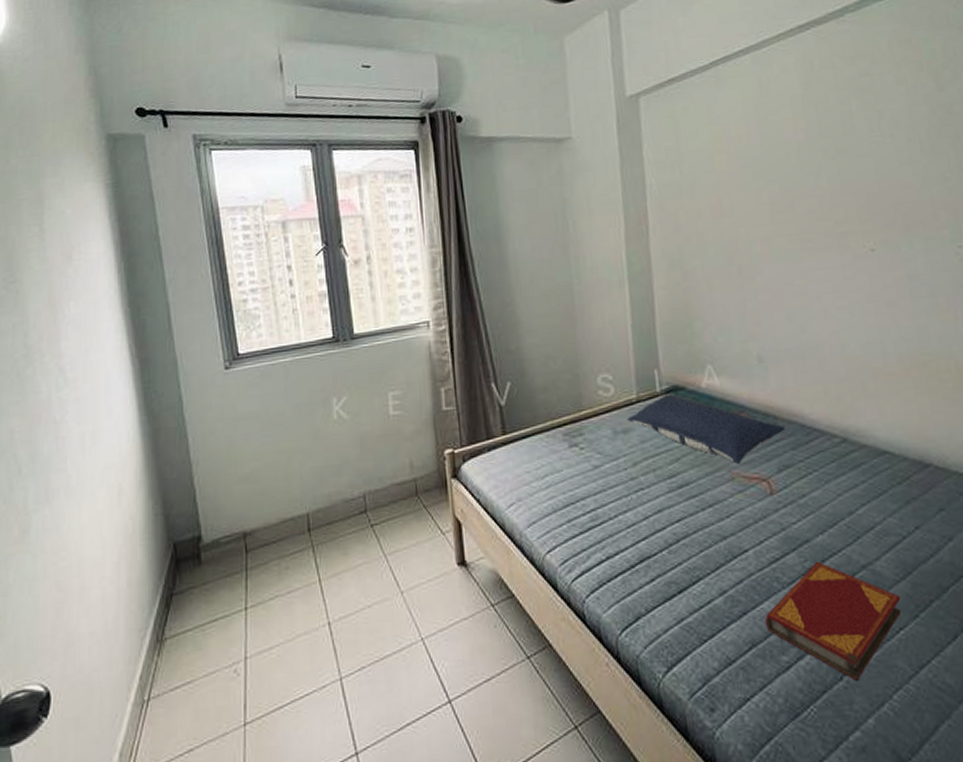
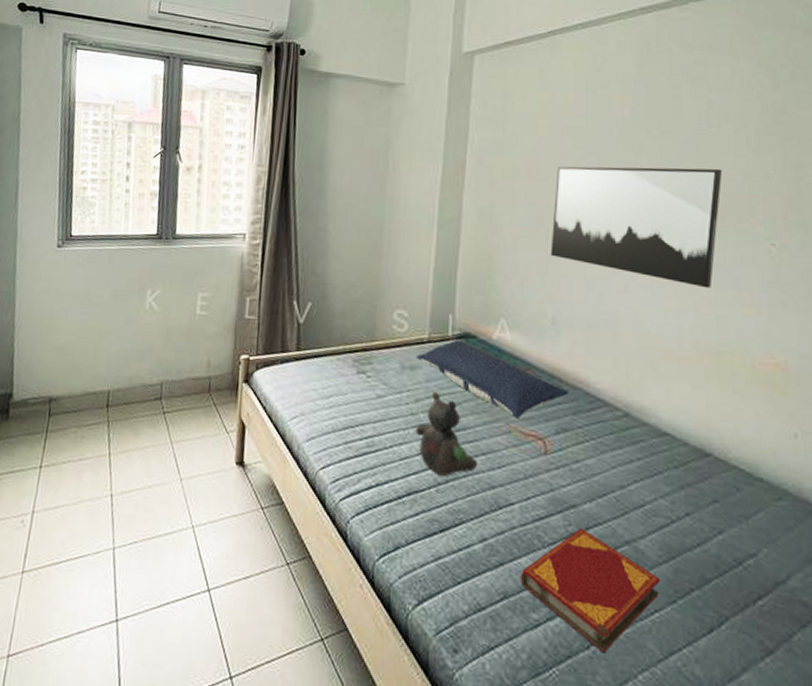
stuffed bear: none [638,451,706,537] -> present [415,391,478,477]
wall art: none [740,178,908,301] -> present [550,166,723,289]

